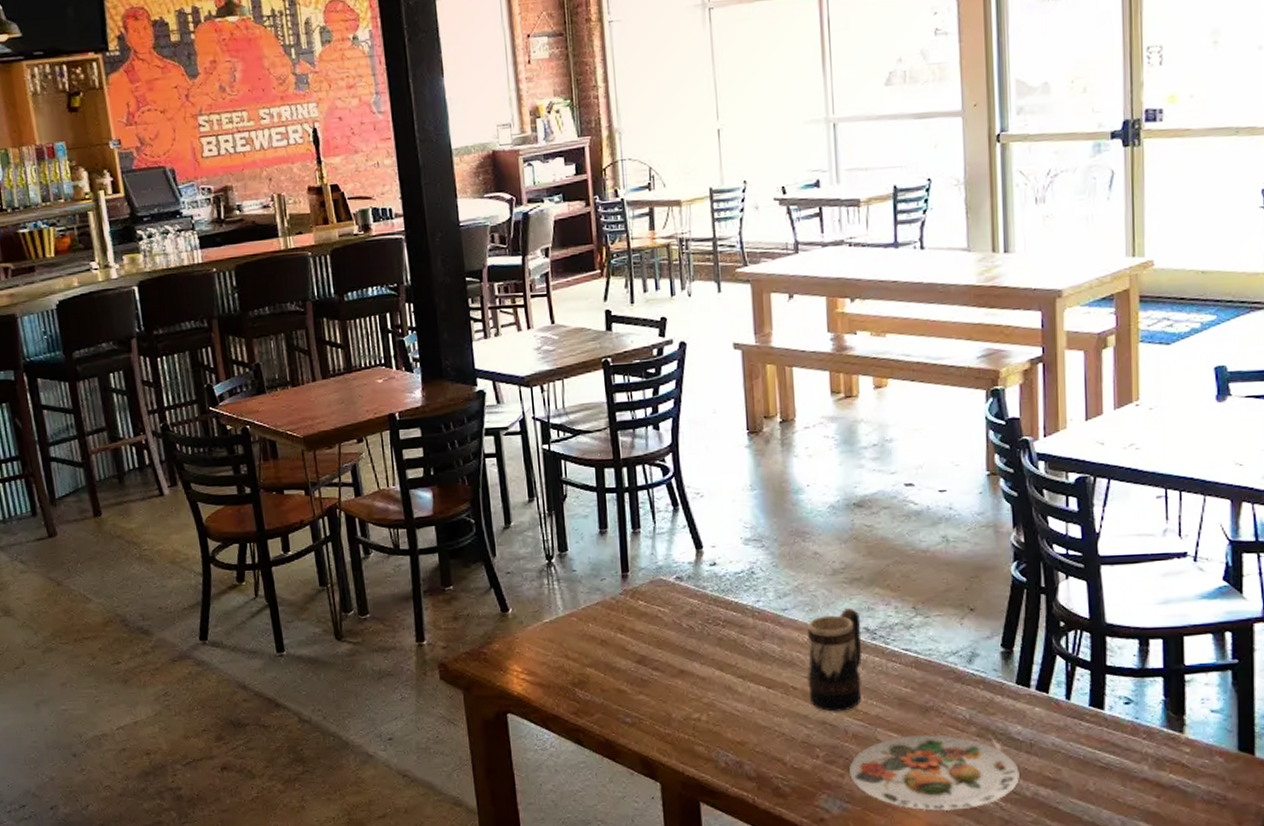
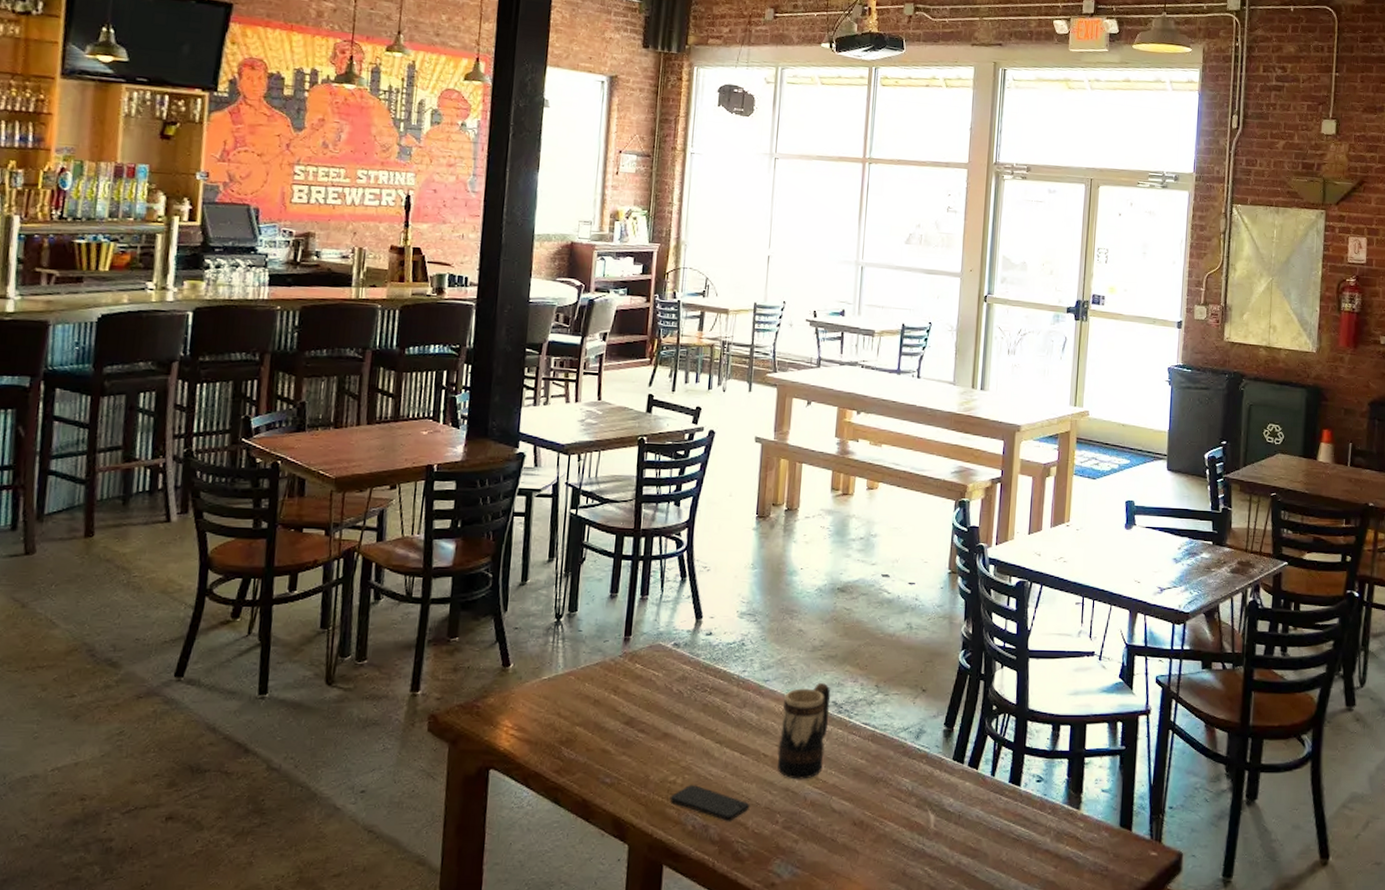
smartphone: none [696,722,785,757] -> present [669,785,750,821]
plate: present [849,734,1020,811] -> none [803,804,947,877]

